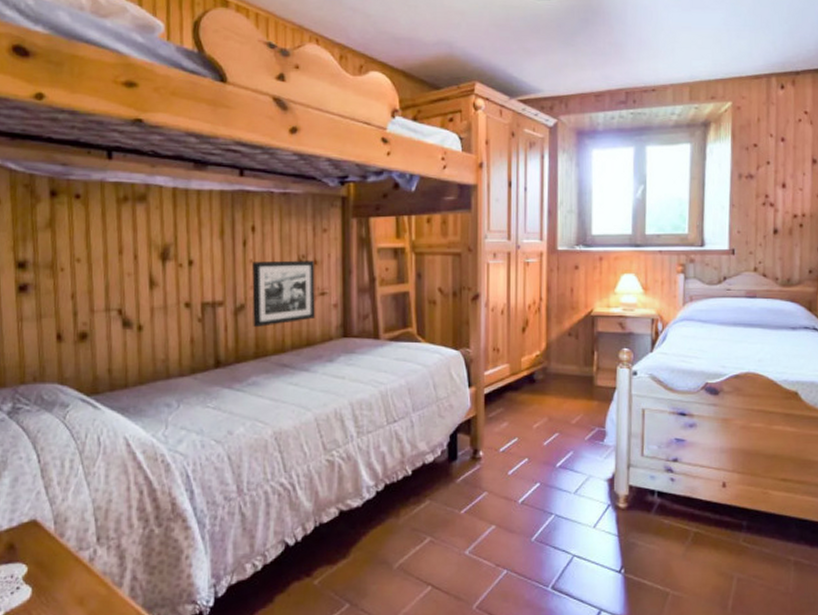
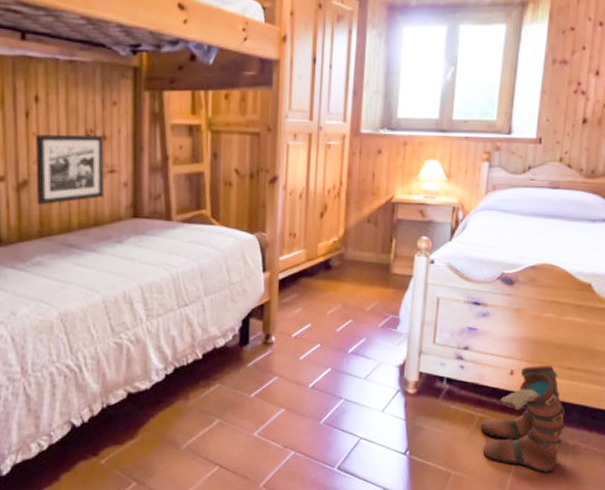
boots: none [695,476,785,591] -> present [480,365,566,473]

